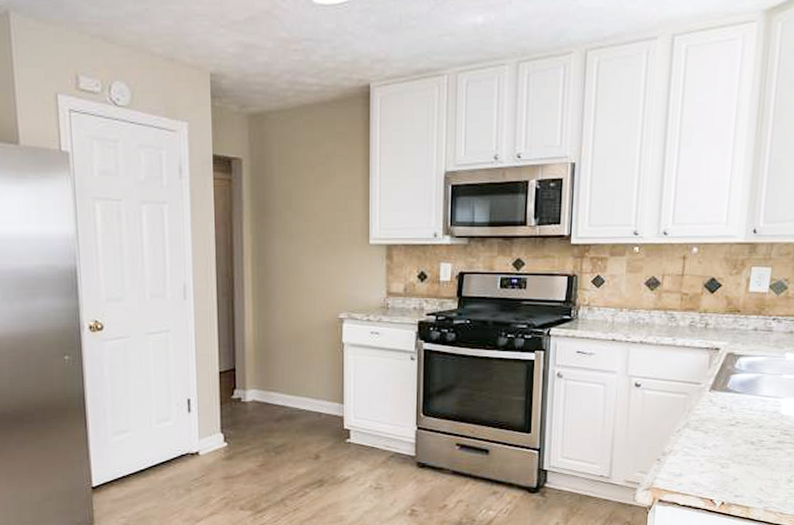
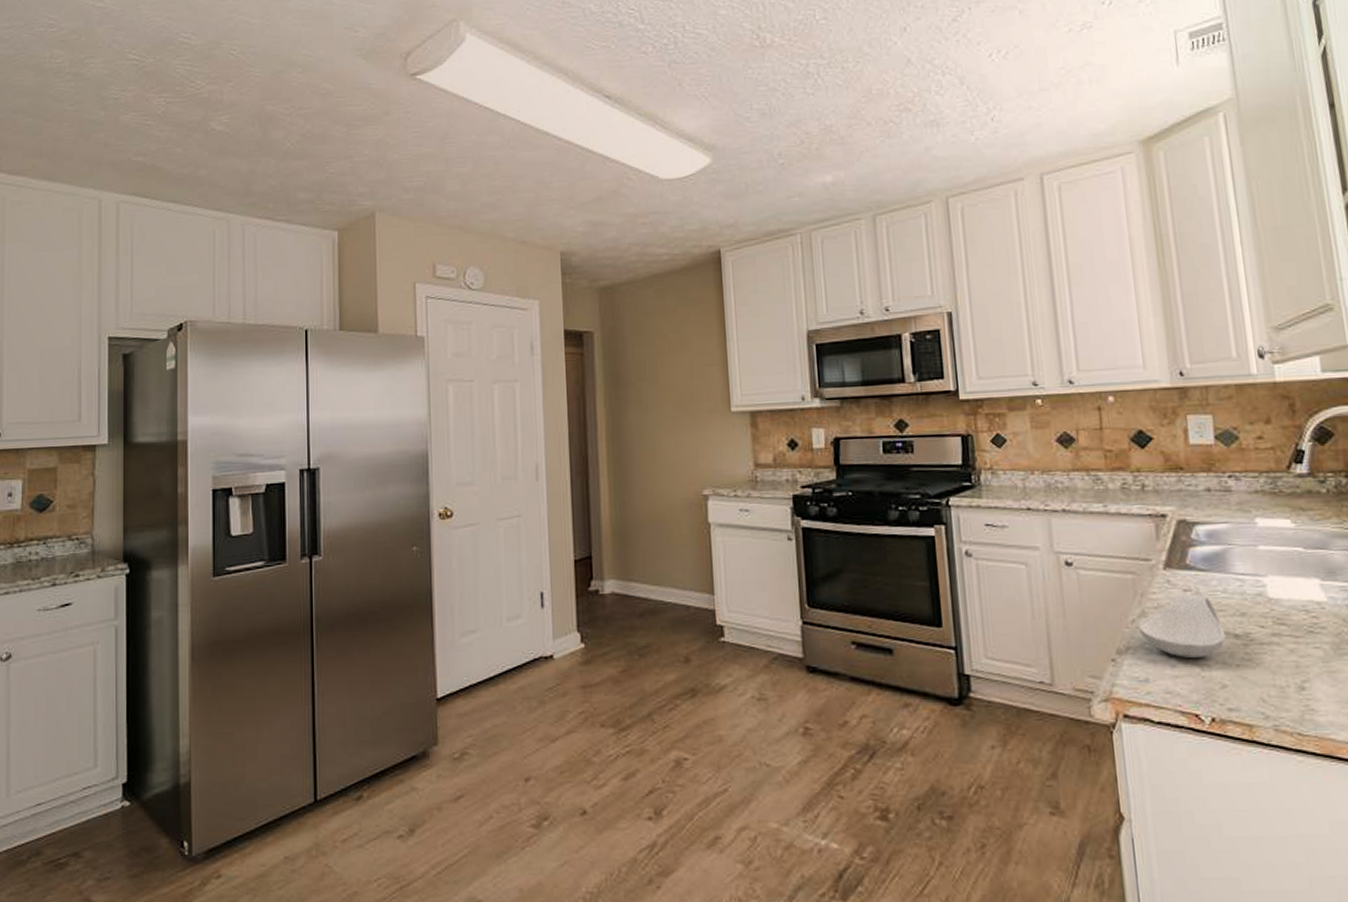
spoon rest: none [681,410,745,459] -> present [1137,593,1226,659]

